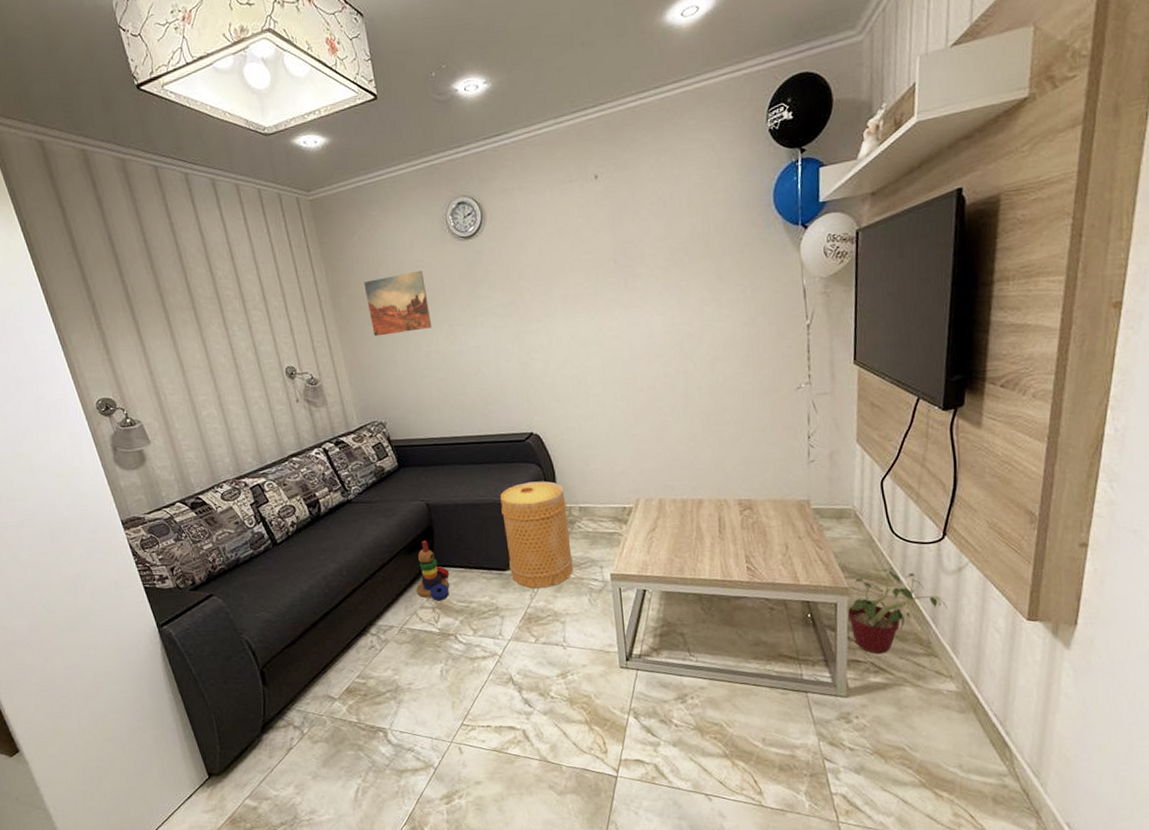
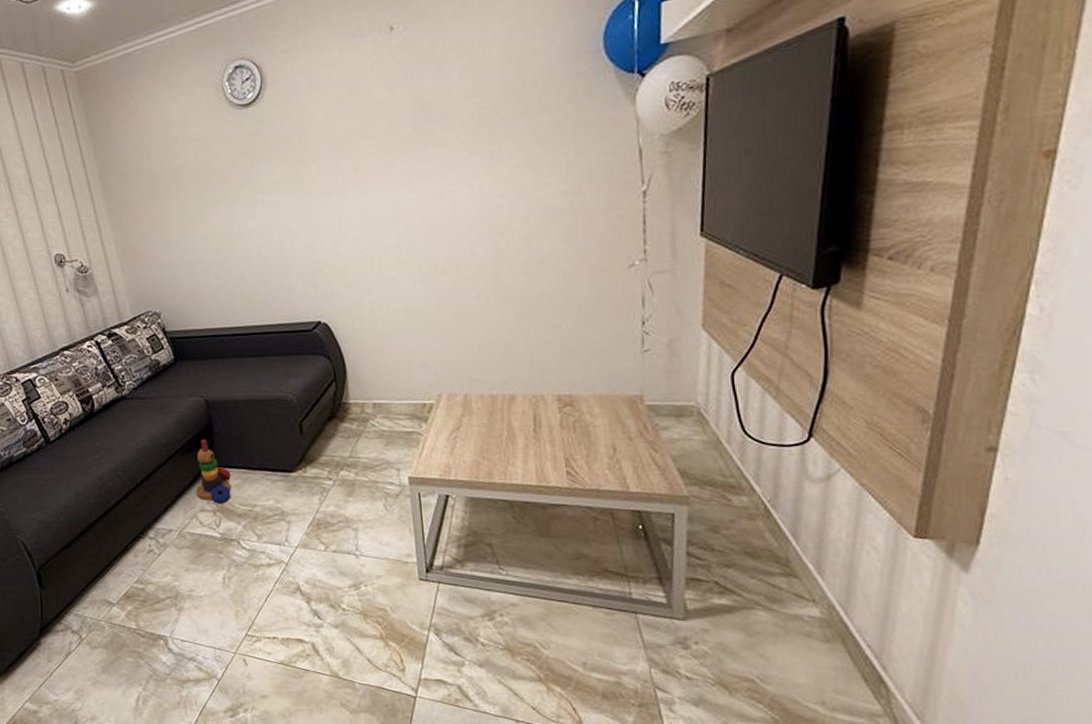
wall art: present [363,270,432,337] -> none [134,144,209,219]
basket: present [500,481,573,589] -> none [285,374,367,492]
potted plant: present [847,567,949,654] -> none [686,473,814,573]

